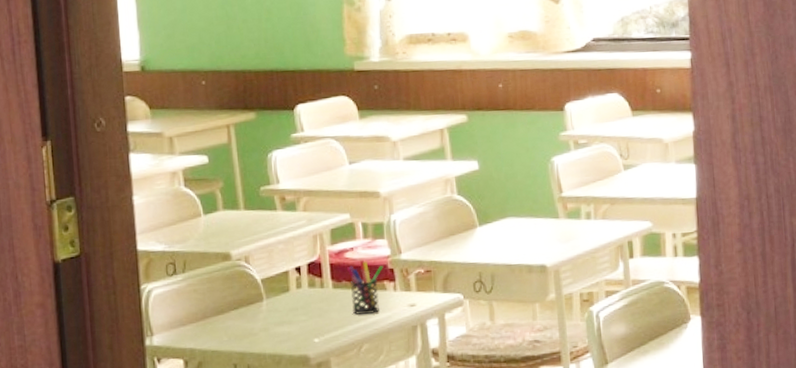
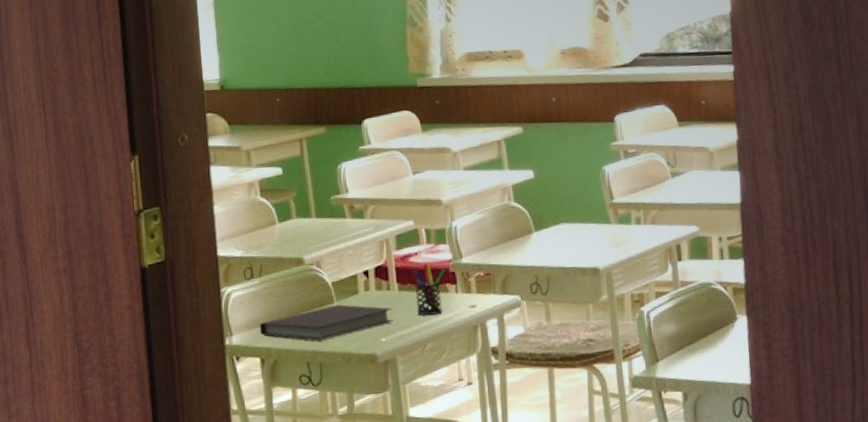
notebook: none [182,303,328,341] -> present [259,304,394,341]

